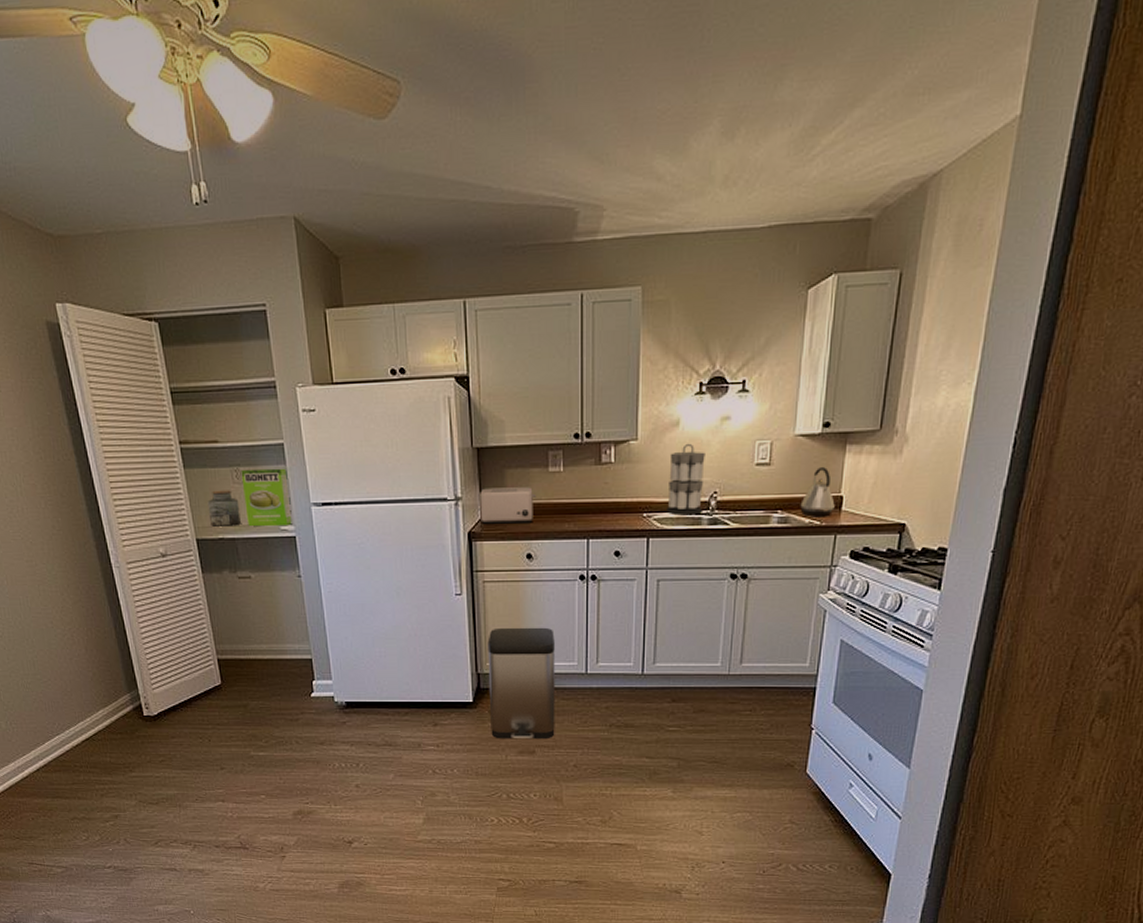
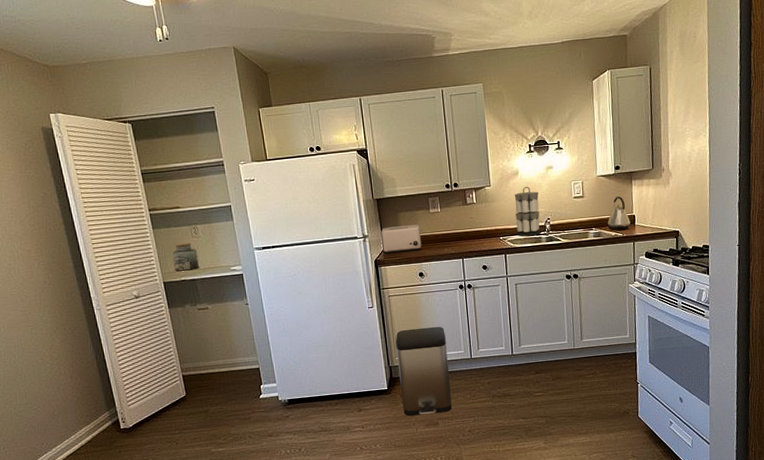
cake mix box: present [241,468,292,527] -> none [198,223,240,270]

